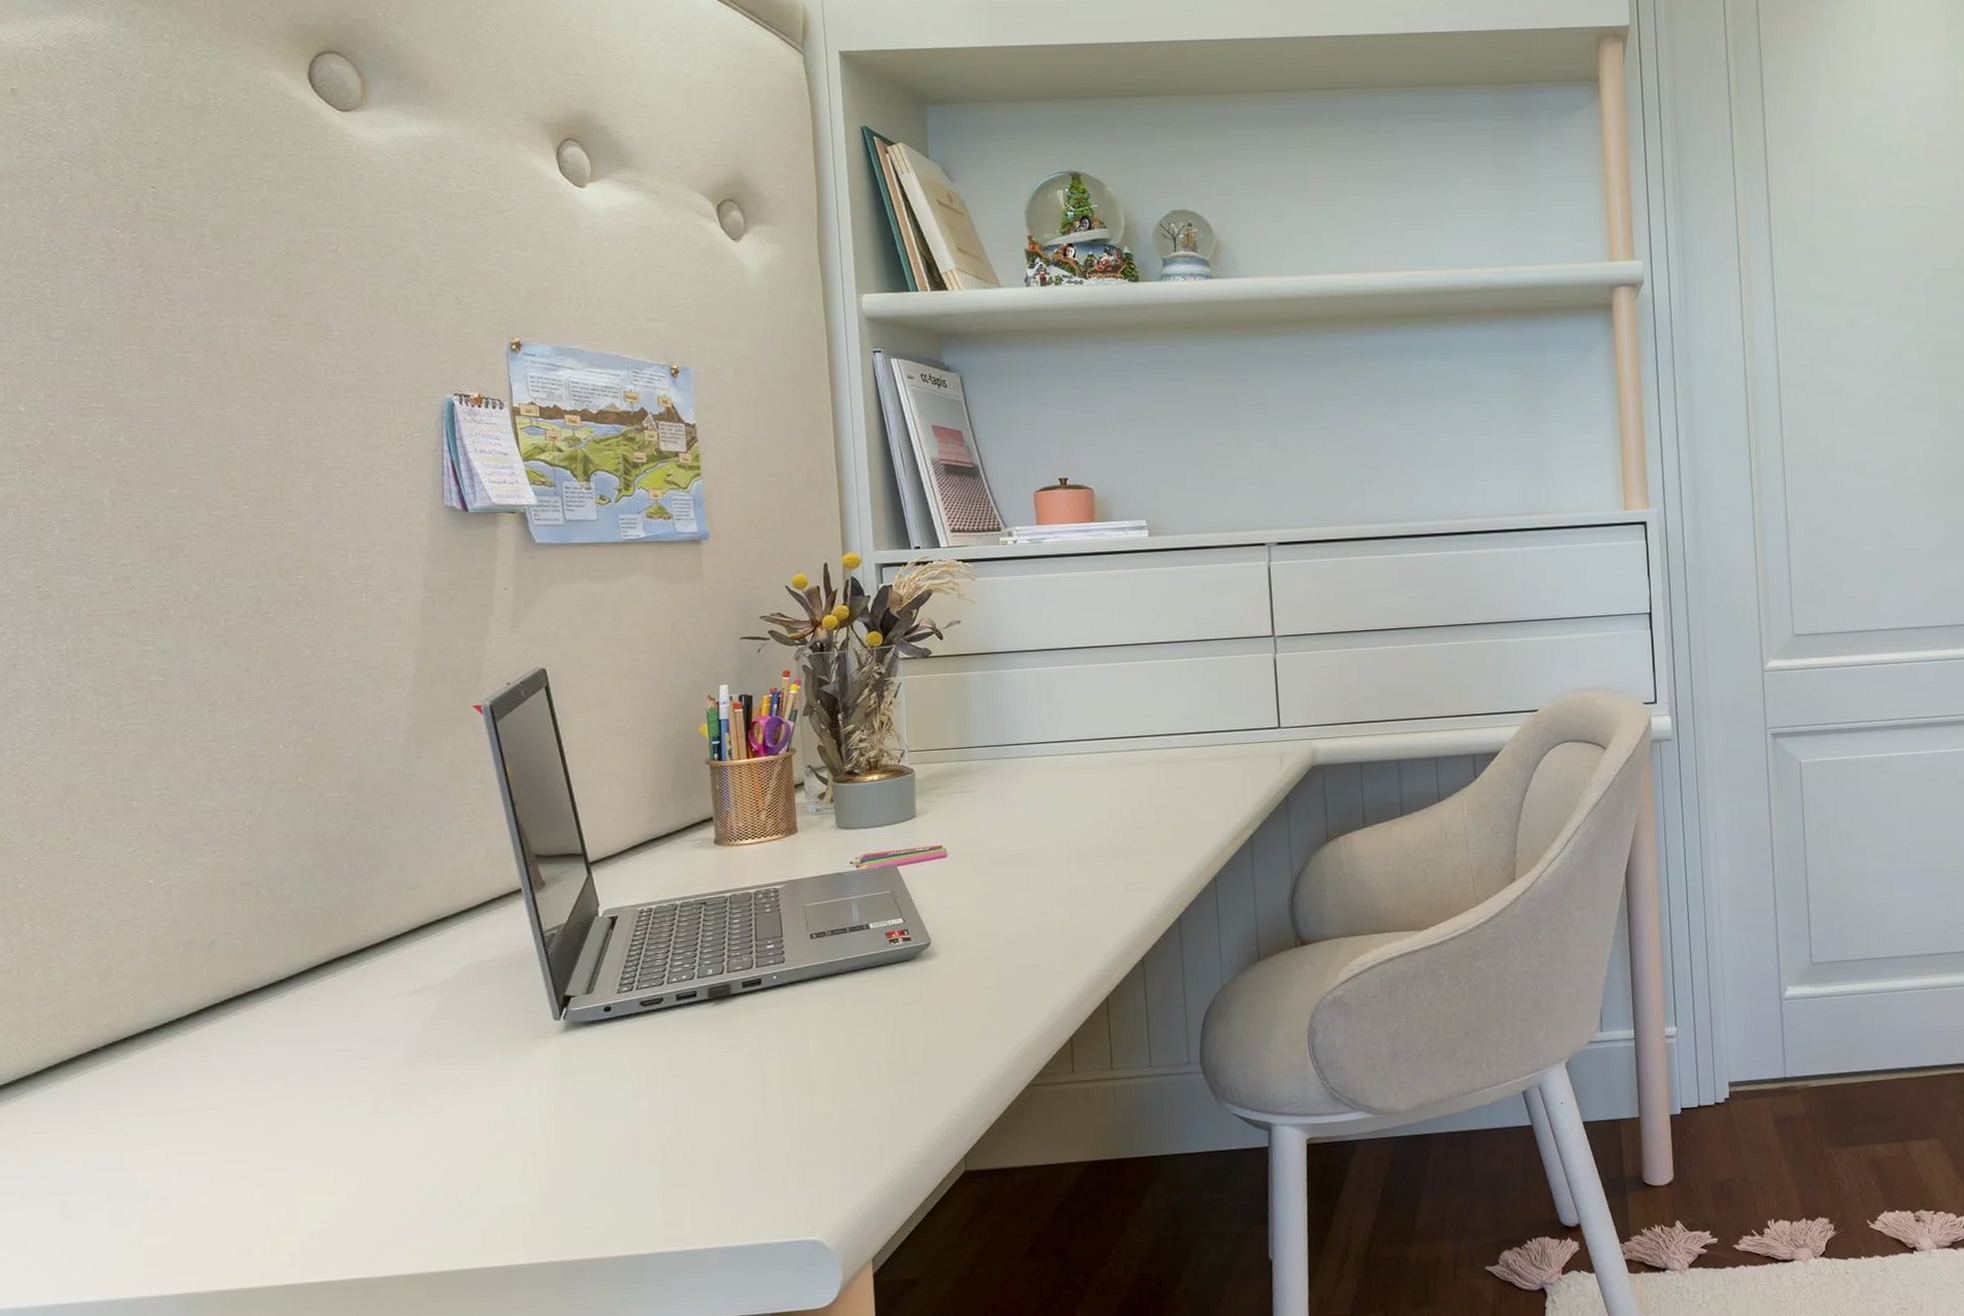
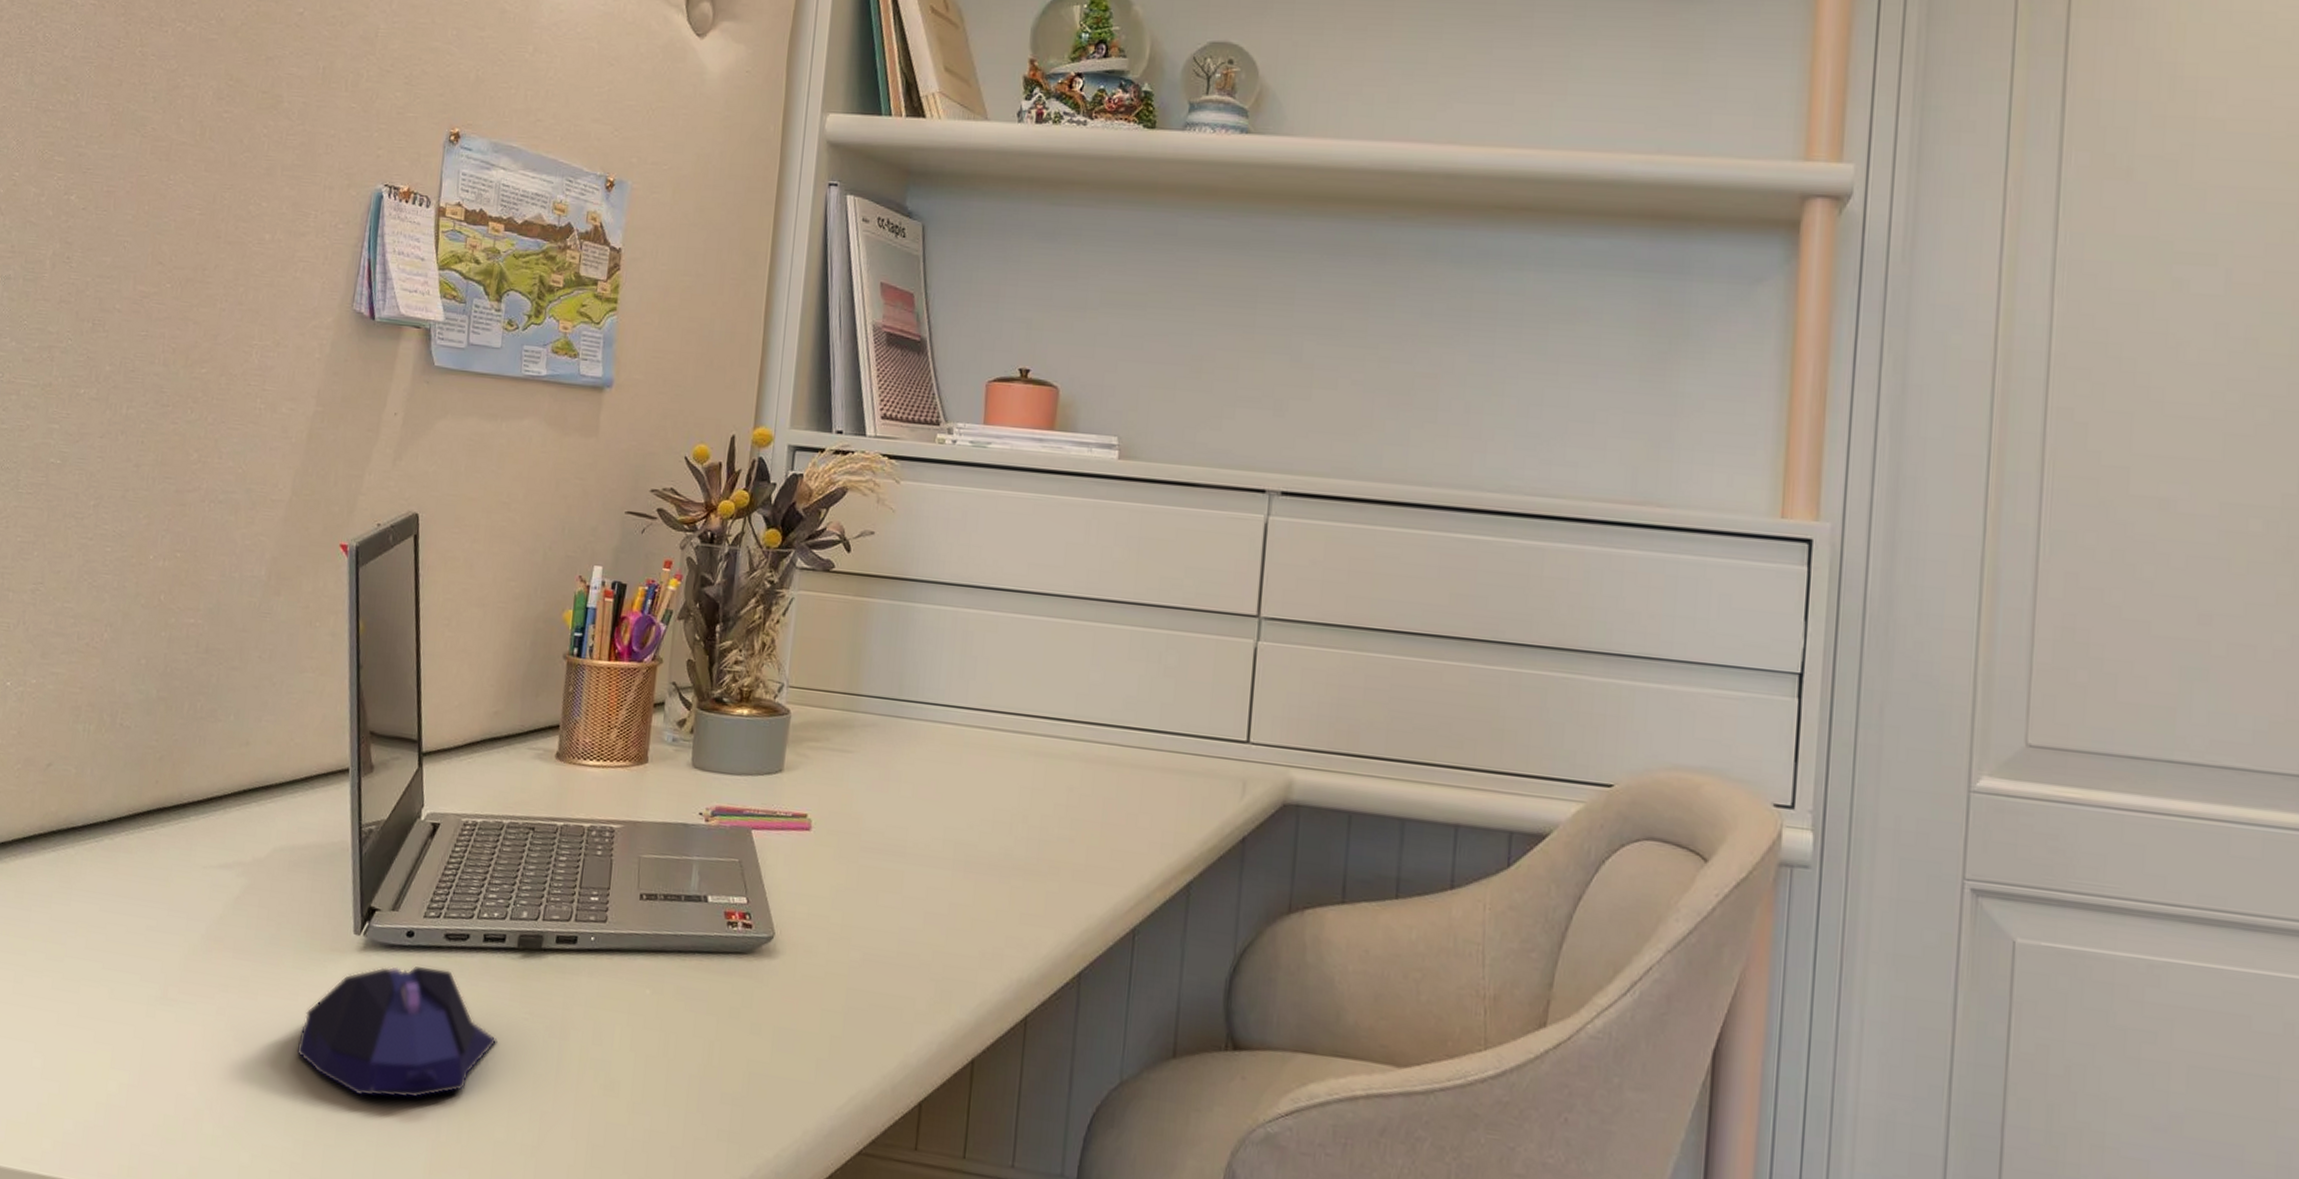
computer mouse: none [518,1030,704,1146] -> present [296,966,497,1098]

